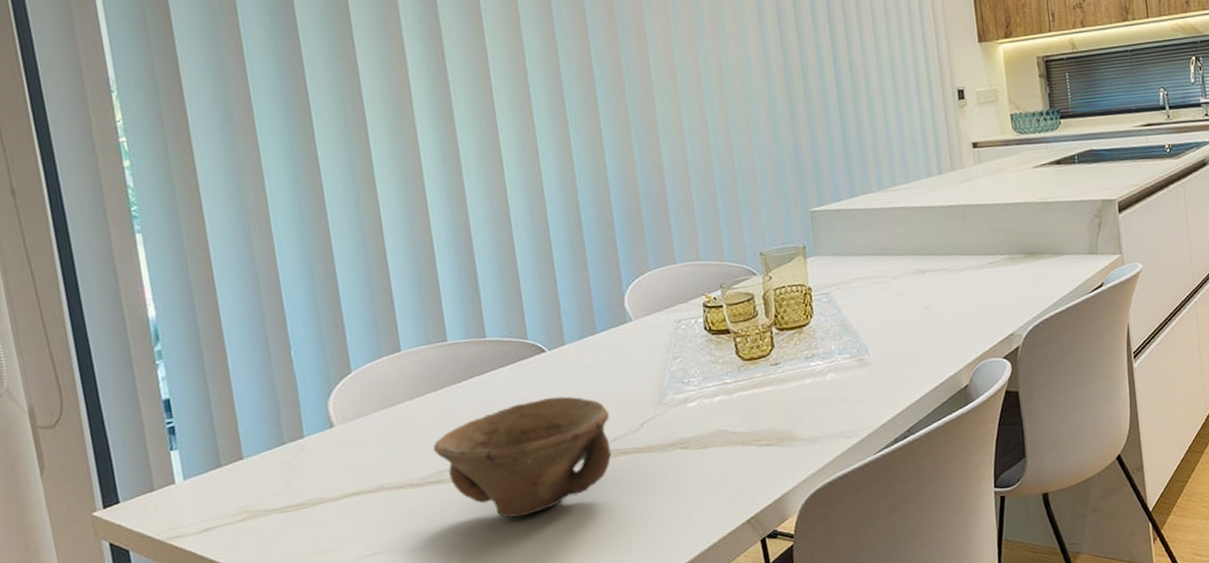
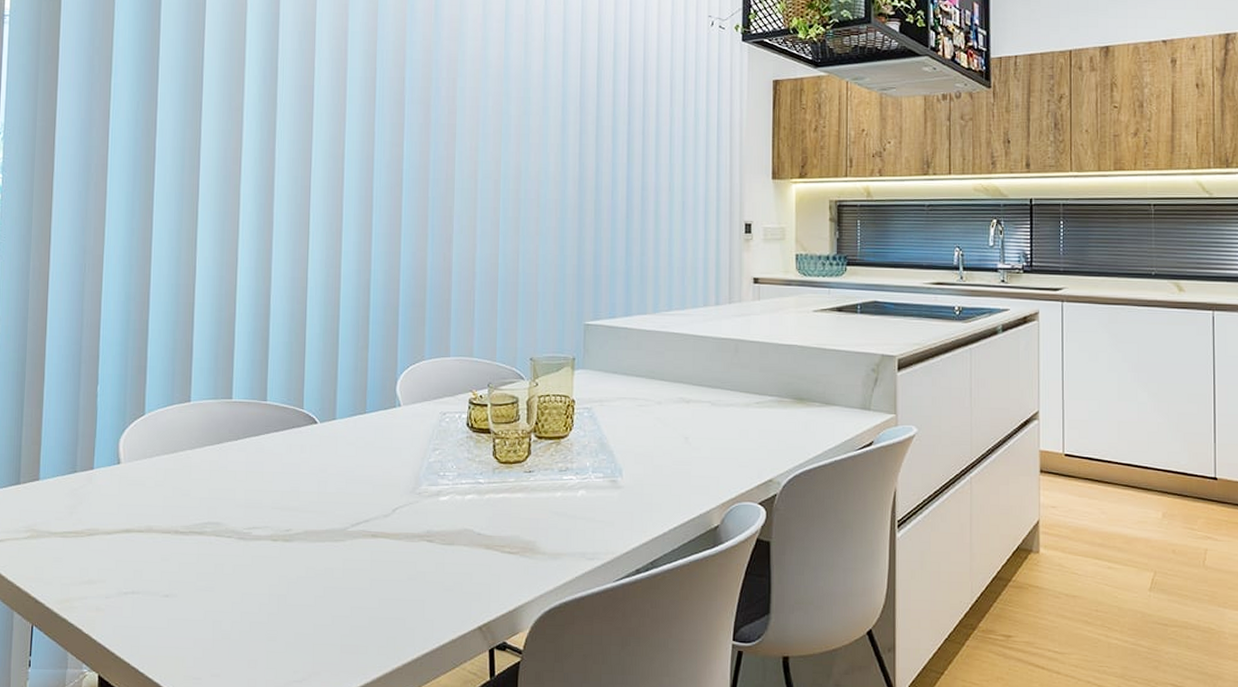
bowl: present [433,396,612,518] -> none [202,468,366,582]

